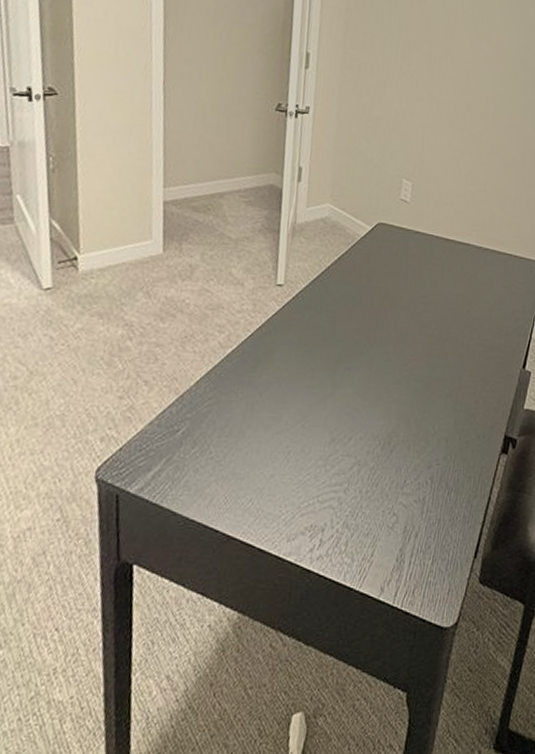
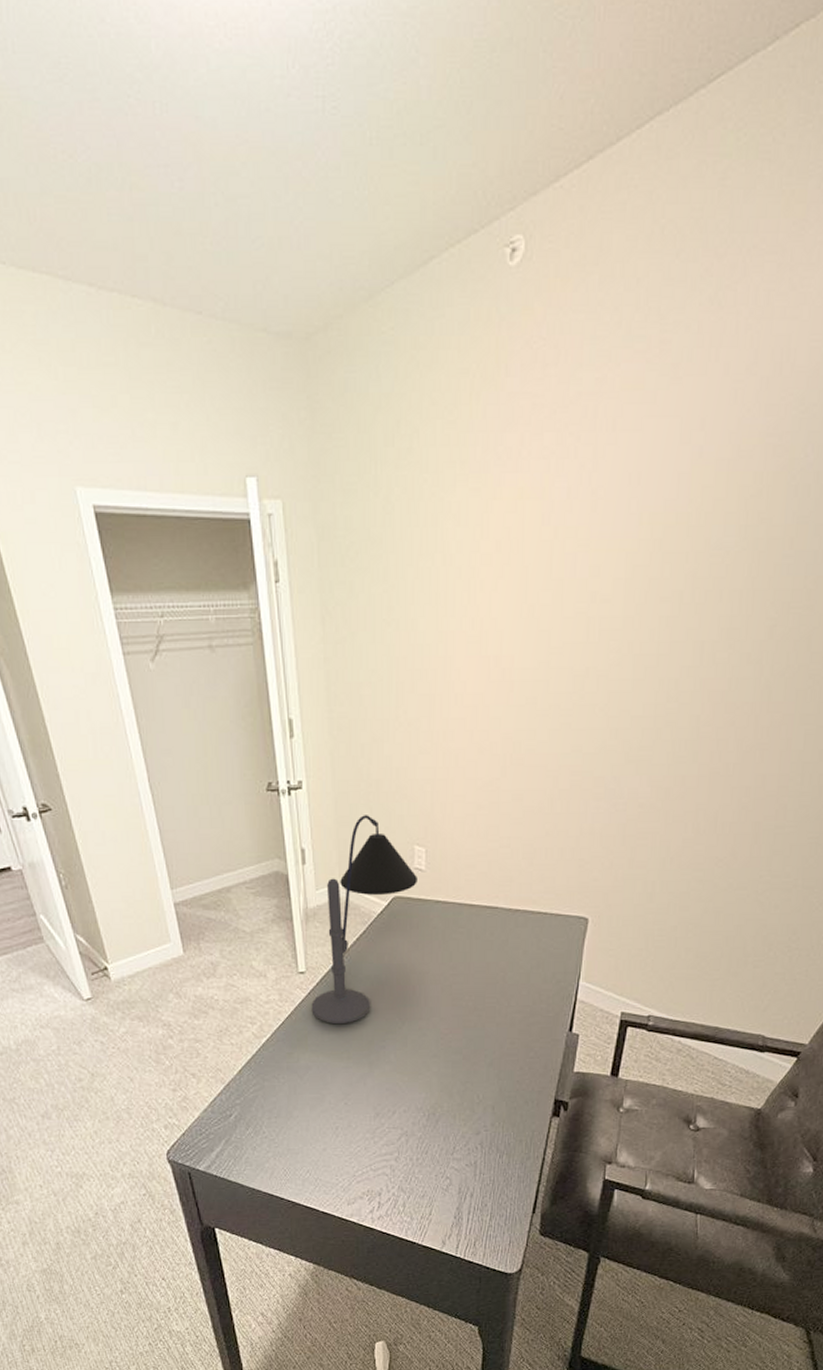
desk lamp: none [283,145,402,341] -> present [311,815,417,1023]

